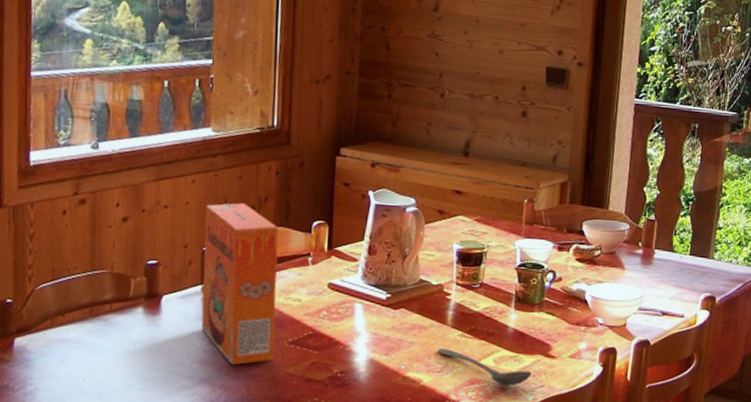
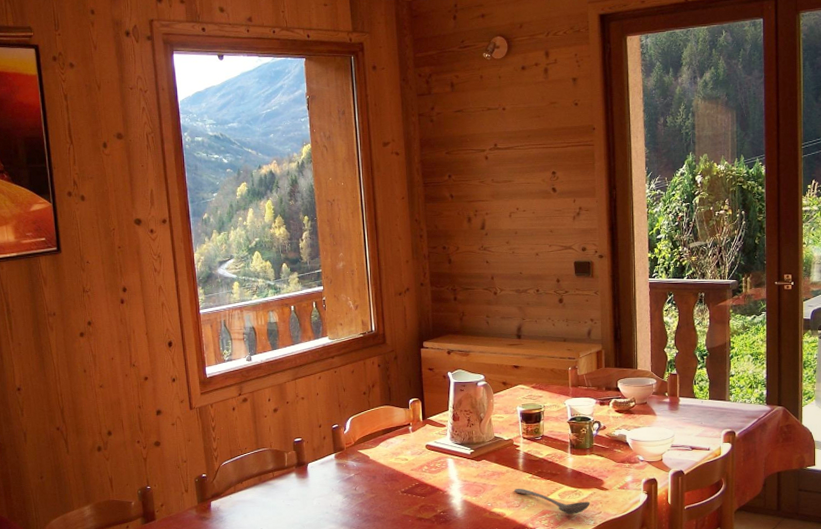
cereal box: present [201,203,279,366] -> none [331,391,392,512]

